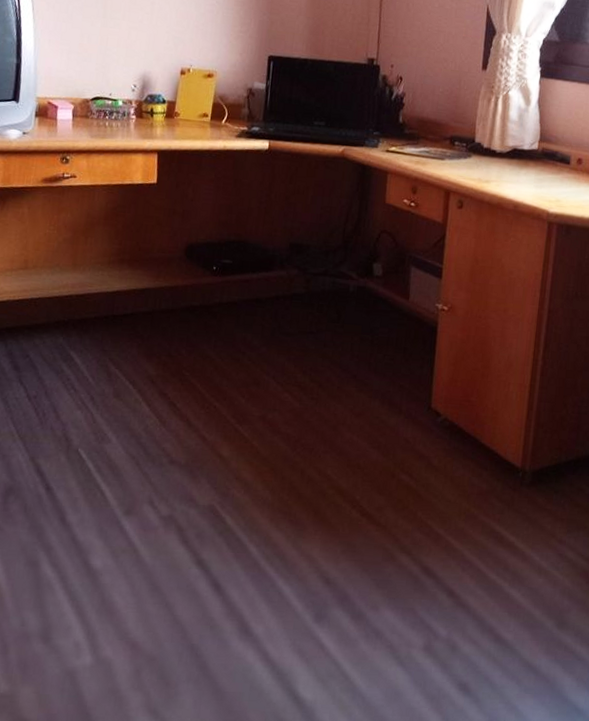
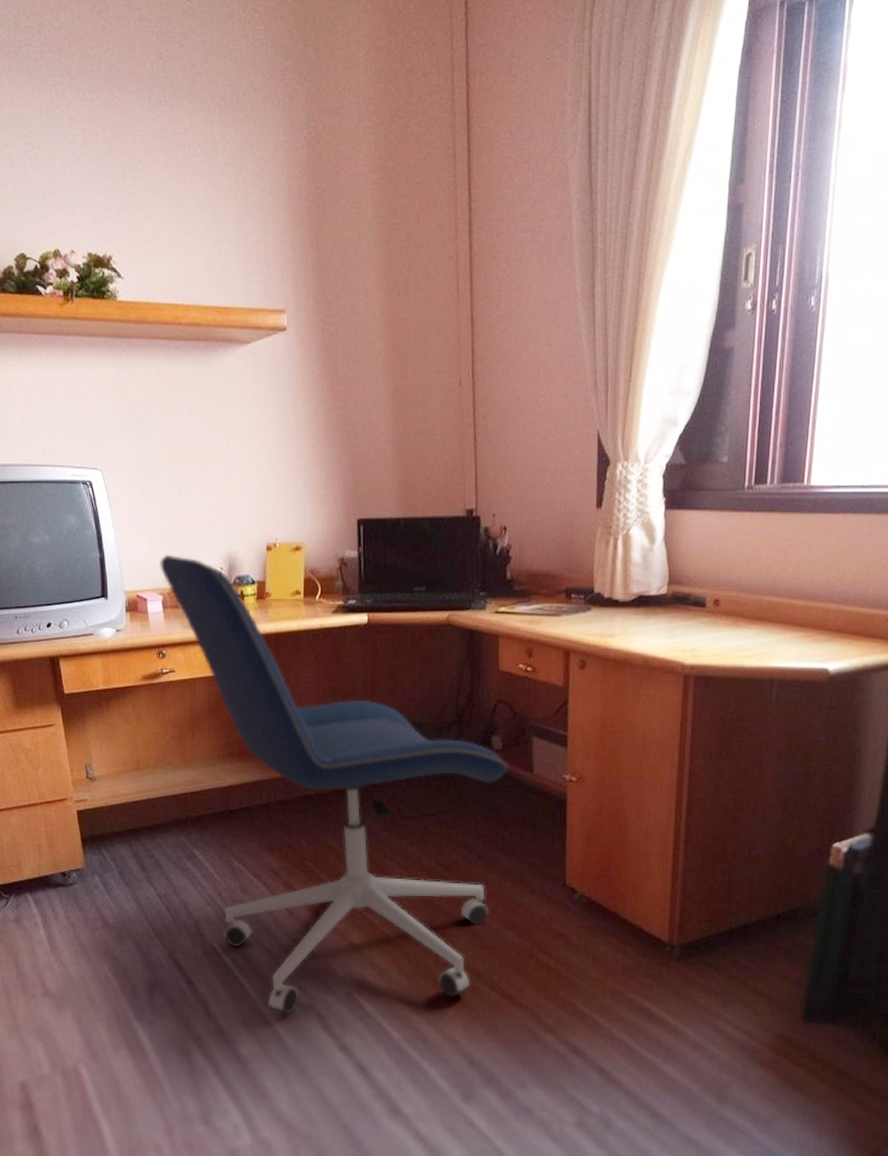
office chair: none [74,67,387,526] -> present [160,554,508,1014]

